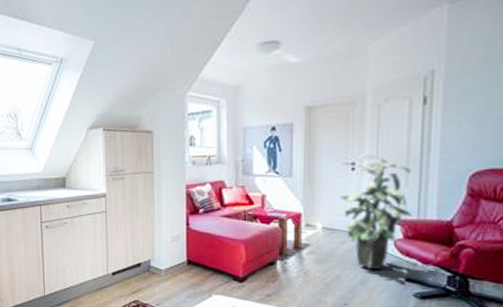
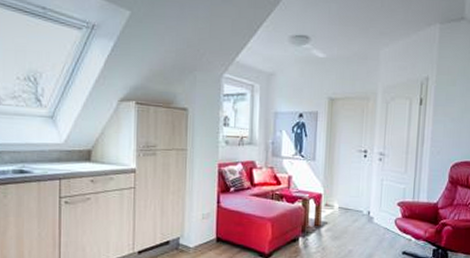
indoor plant: present [340,154,412,270] -> none [354,144,409,245]

